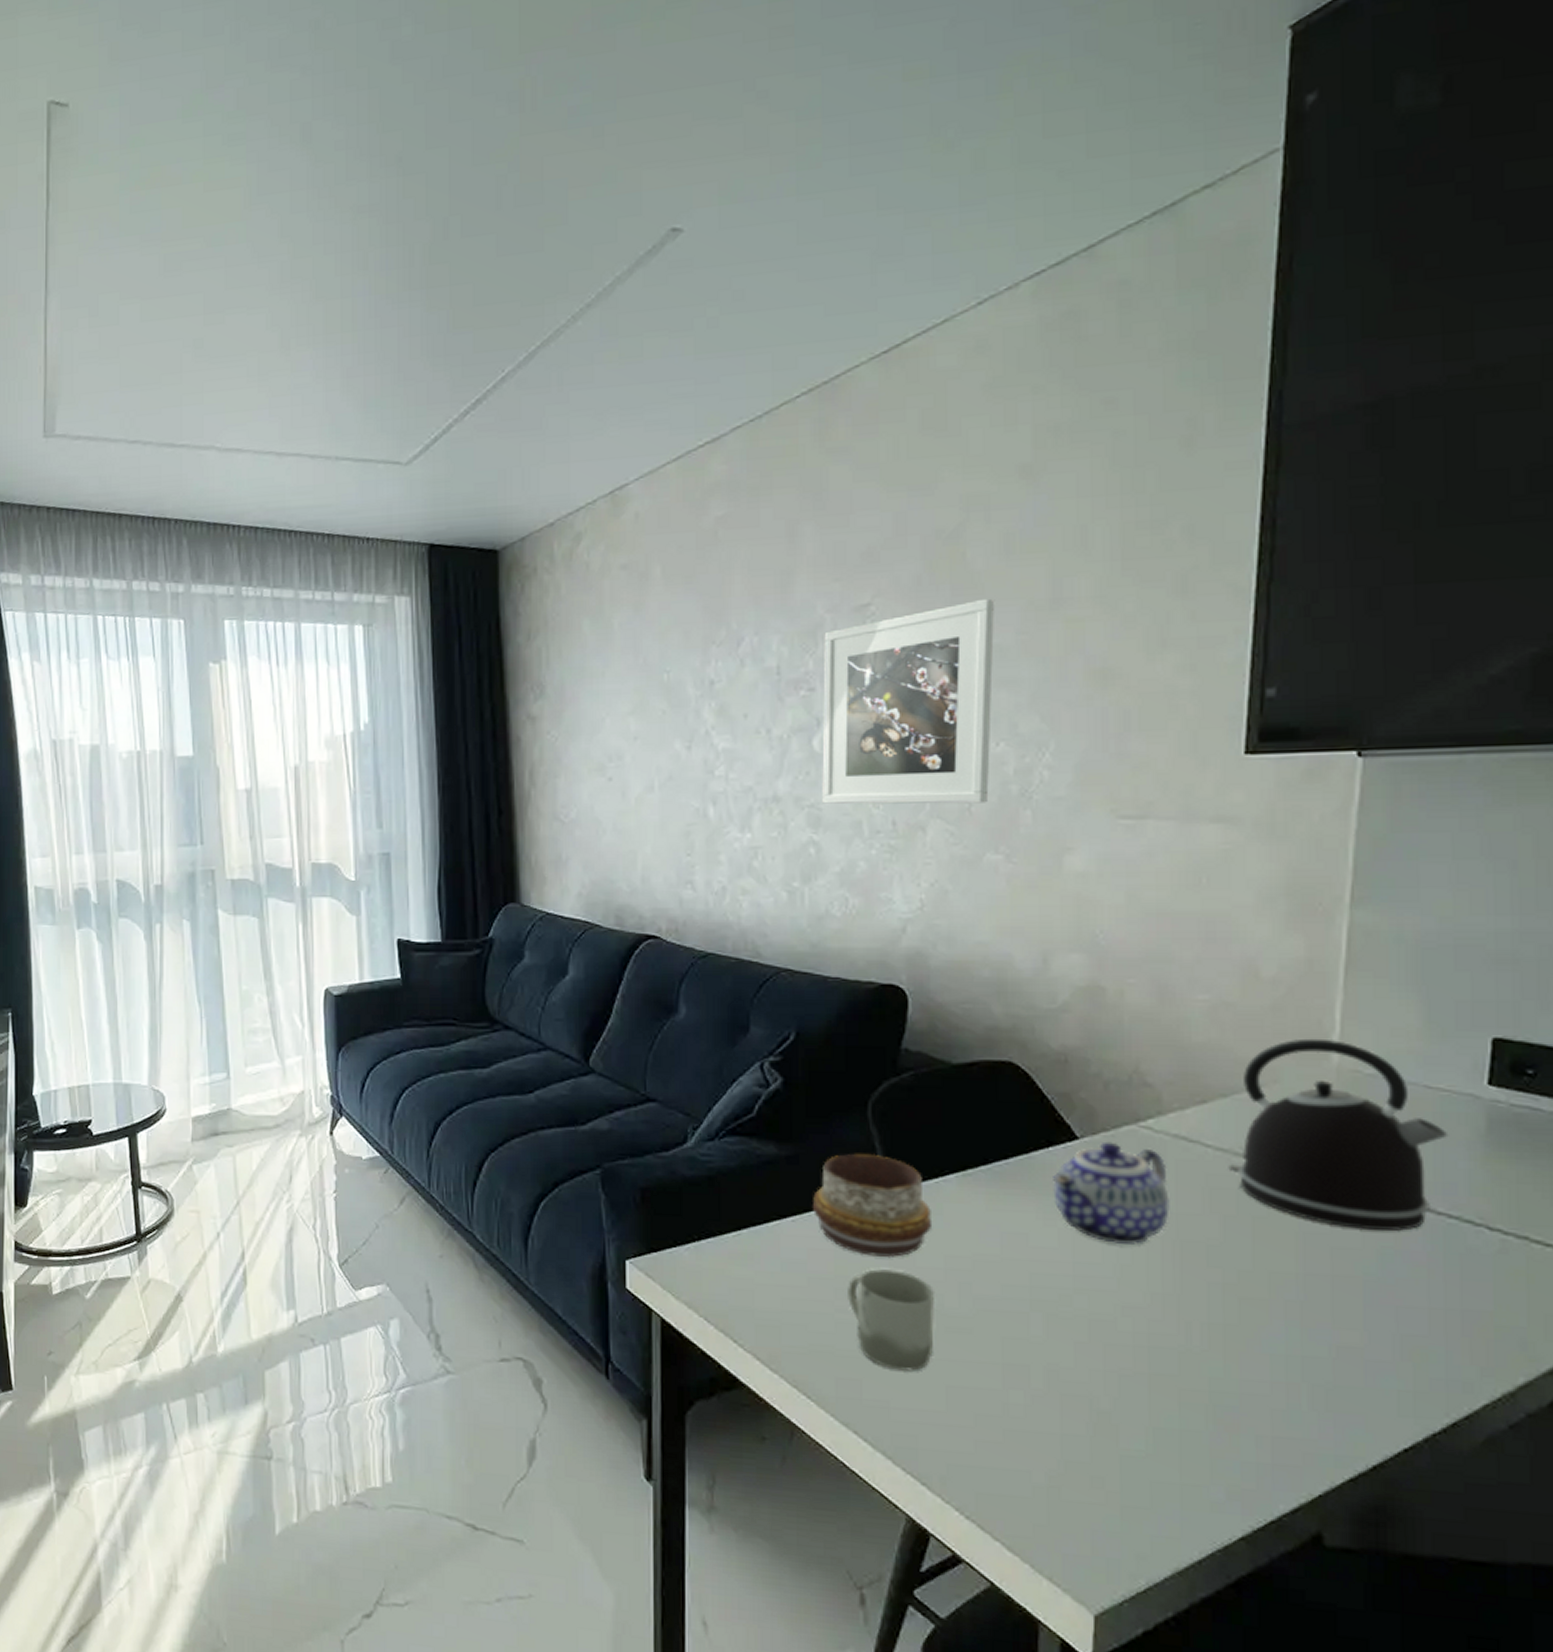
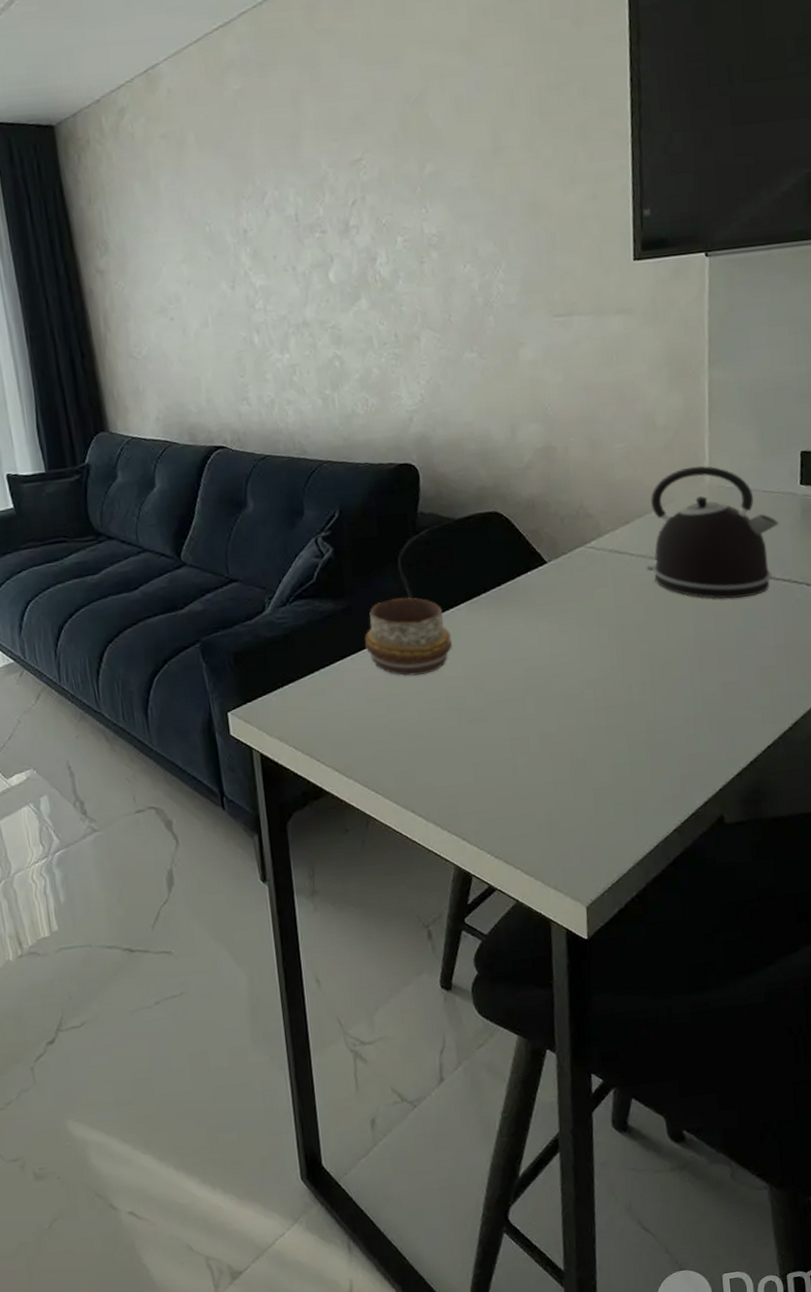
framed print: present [822,598,995,805] -> none [329,149,463,325]
cup: present [848,1269,934,1371] -> none [397,683,462,759]
teapot: present [1053,1141,1170,1245] -> none [532,561,611,637]

